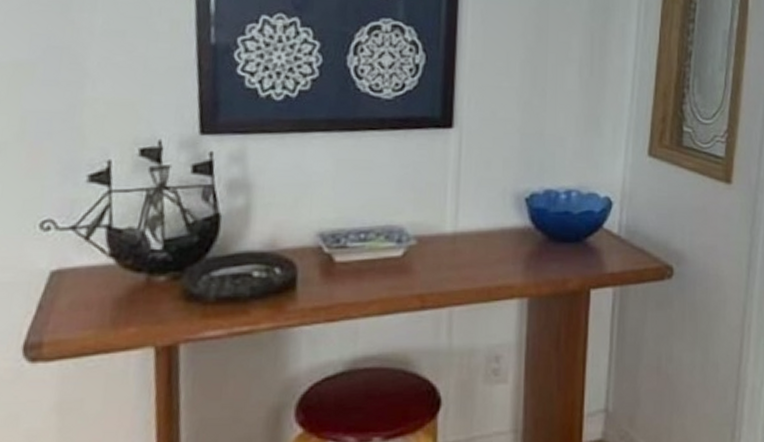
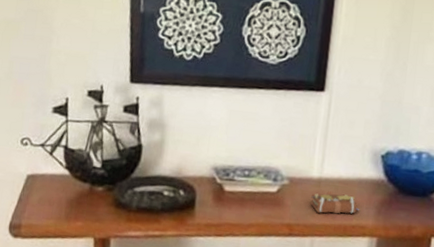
decorative book: none [445,247,504,276] -> present [310,190,359,214]

